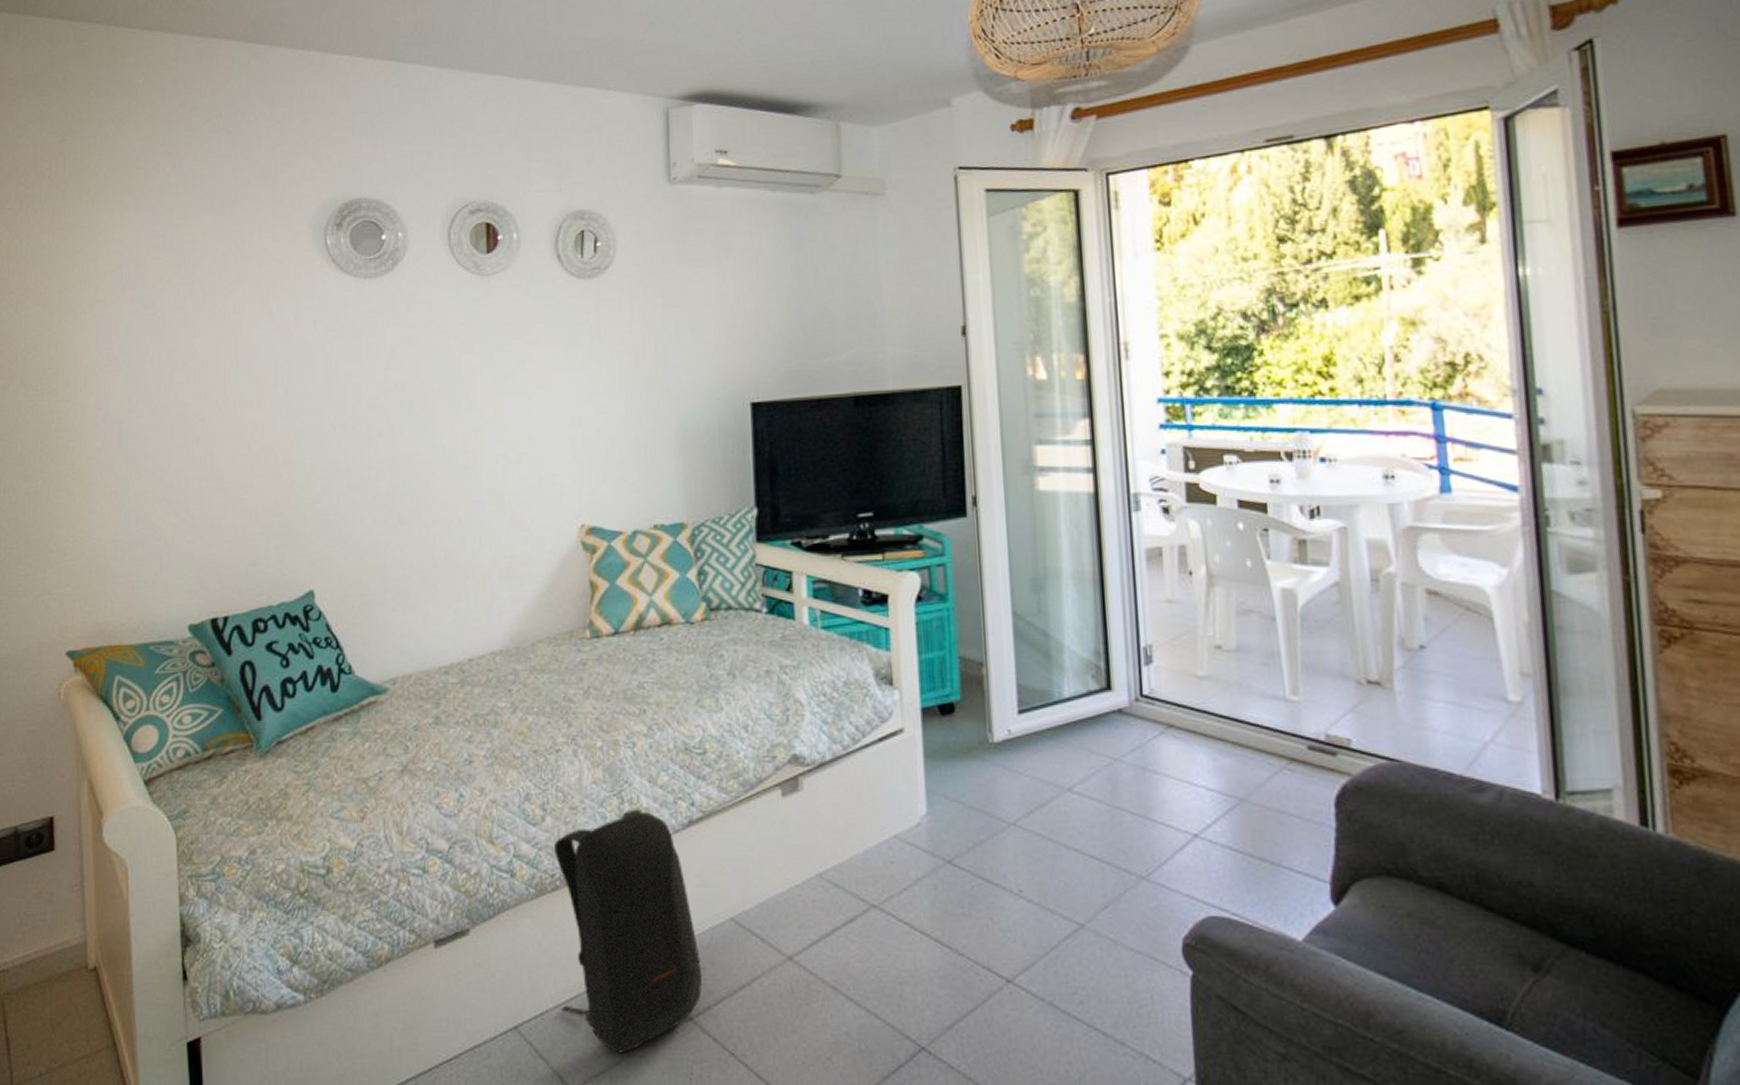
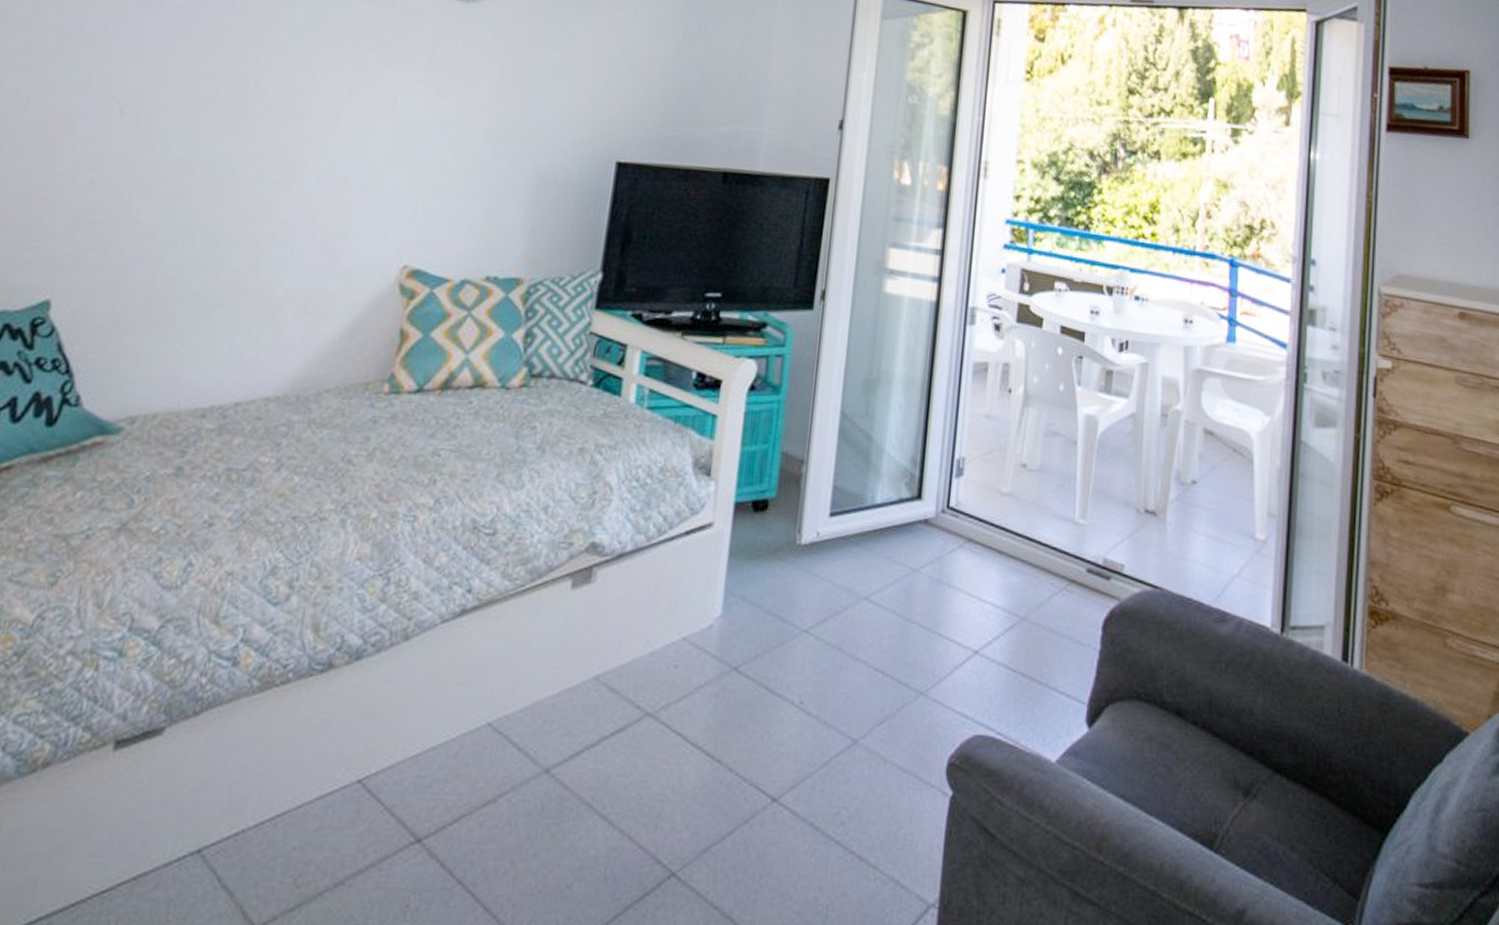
backpack: present [553,809,703,1053] -> none [262,592,445,882]

